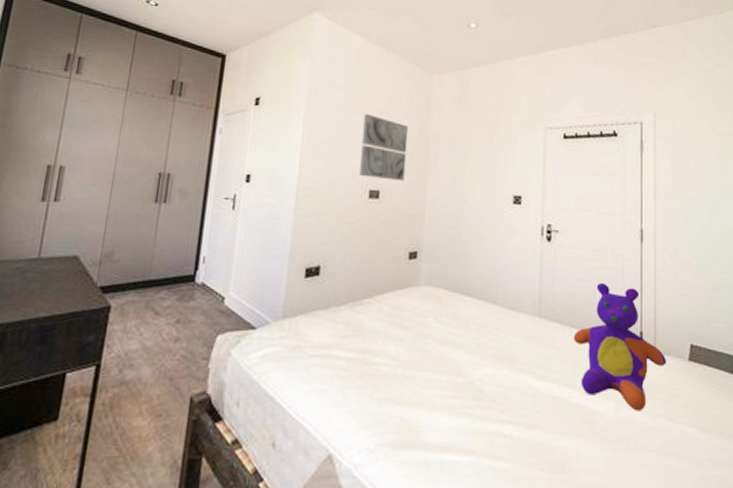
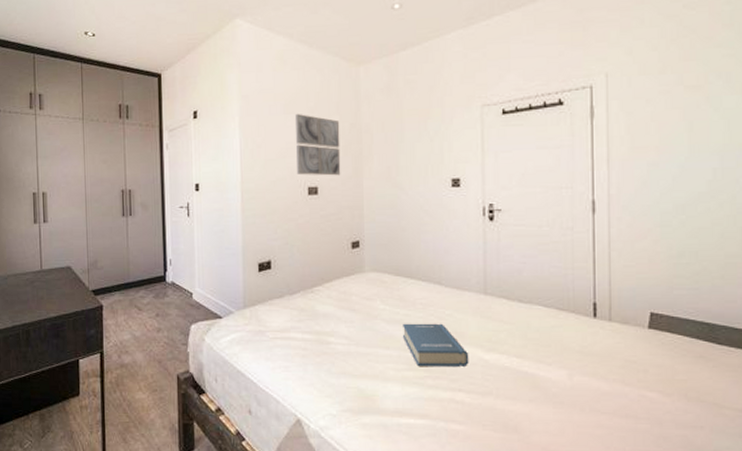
hardback book: none [454,344,520,395] -> present [403,323,469,366]
stuffed bear: present [573,283,667,411] -> none [521,258,624,378]

